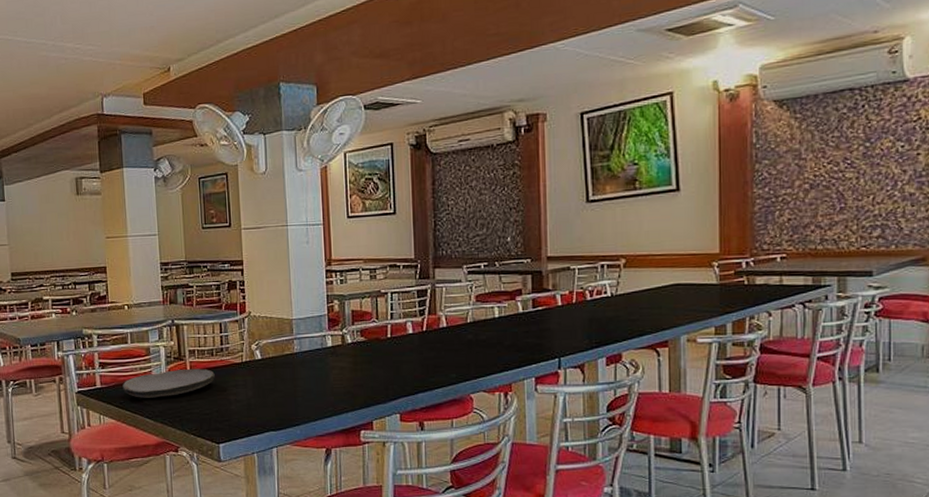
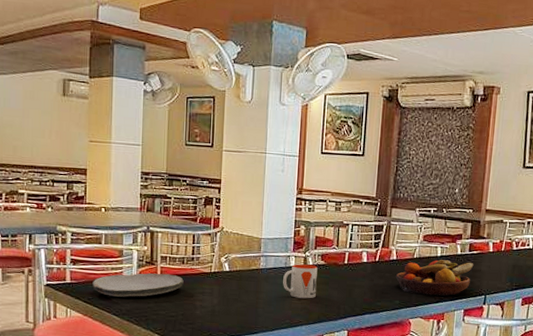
mug: none [321,343,359,382] -> present [283,264,318,299]
fruit bowl: none [448,321,541,365] -> present [395,260,474,296]

